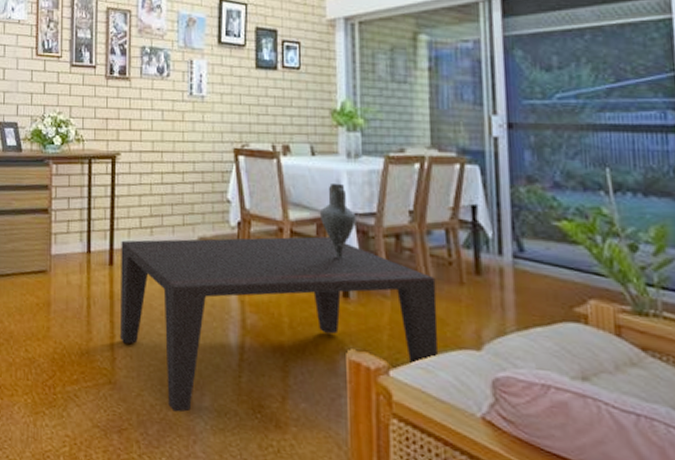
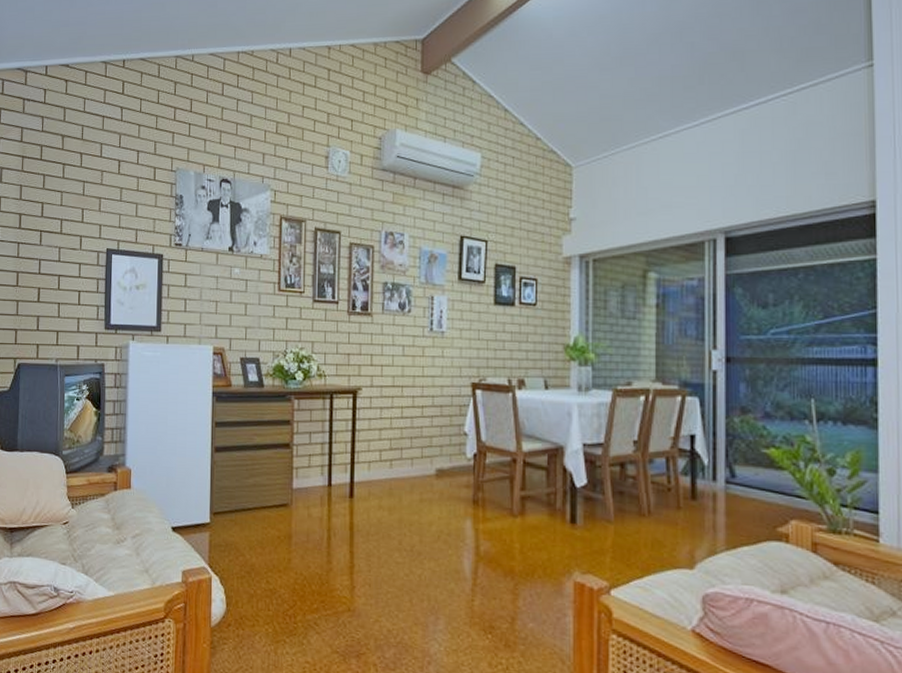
coffee table: present [119,236,438,412] -> none [359,466,656,636]
vase: present [319,182,356,259] -> none [550,415,585,487]

